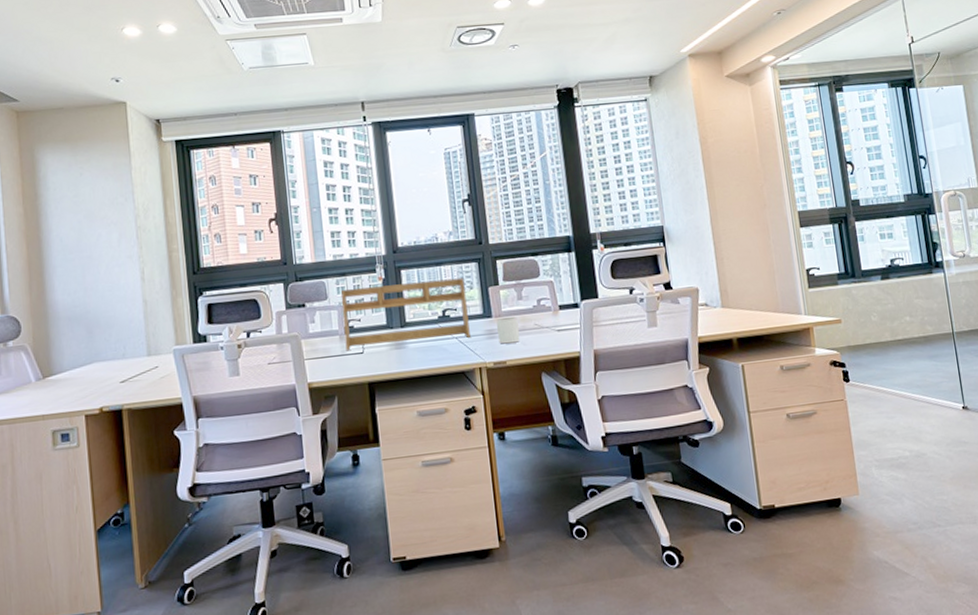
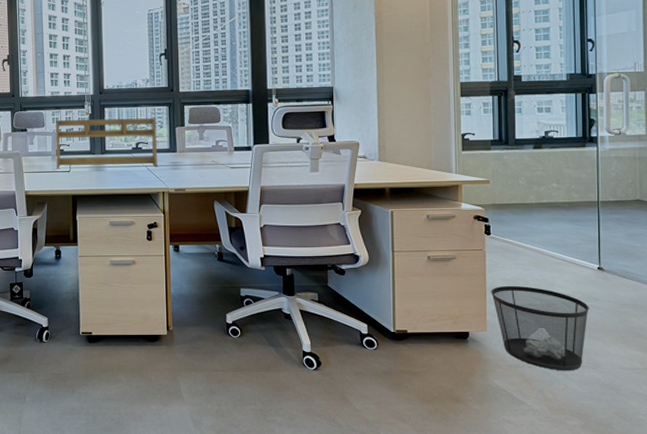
mug: present [496,316,520,344] -> none [180,153,199,175]
waste bin: none [858,437,962,531] -> present [491,285,589,371]

